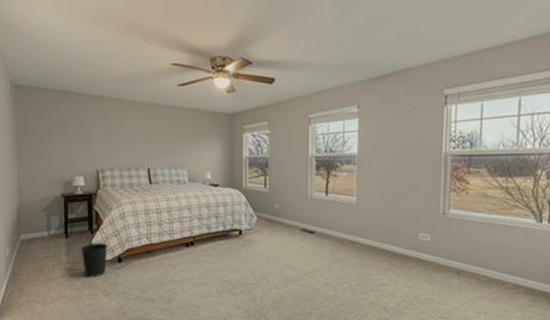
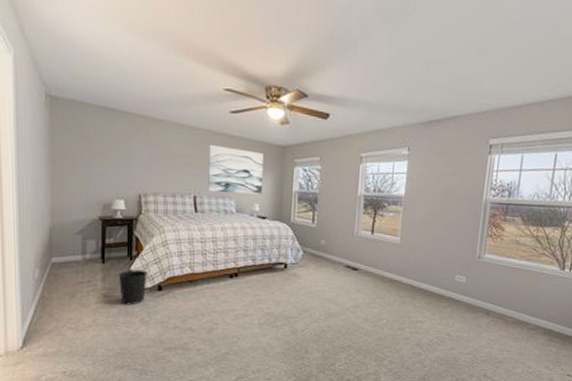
wall art: none [160,117,213,164] -> present [208,144,264,194]

